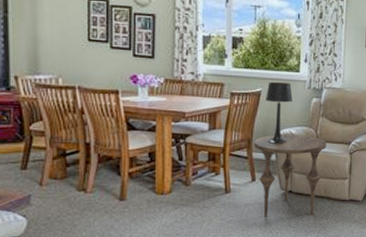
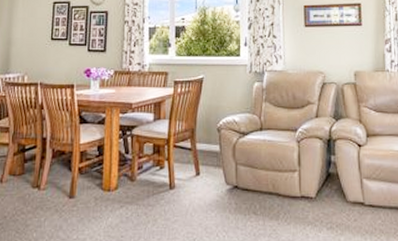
side table: present [254,134,326,216] -> none [197,122,271,216]
table lamp: present [266,81,293,144] -> none [208,67,234,133]

